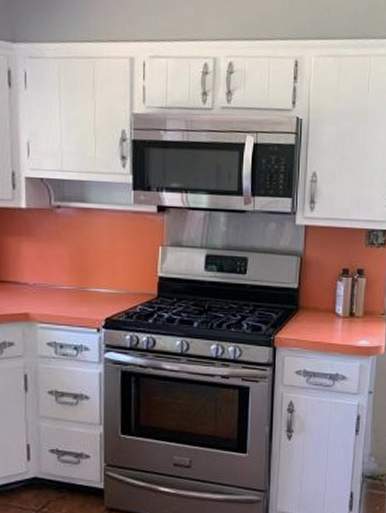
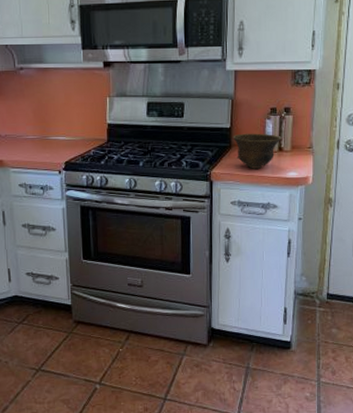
bowl: none [300,295,353,335] -> present [233,133,281,169]

